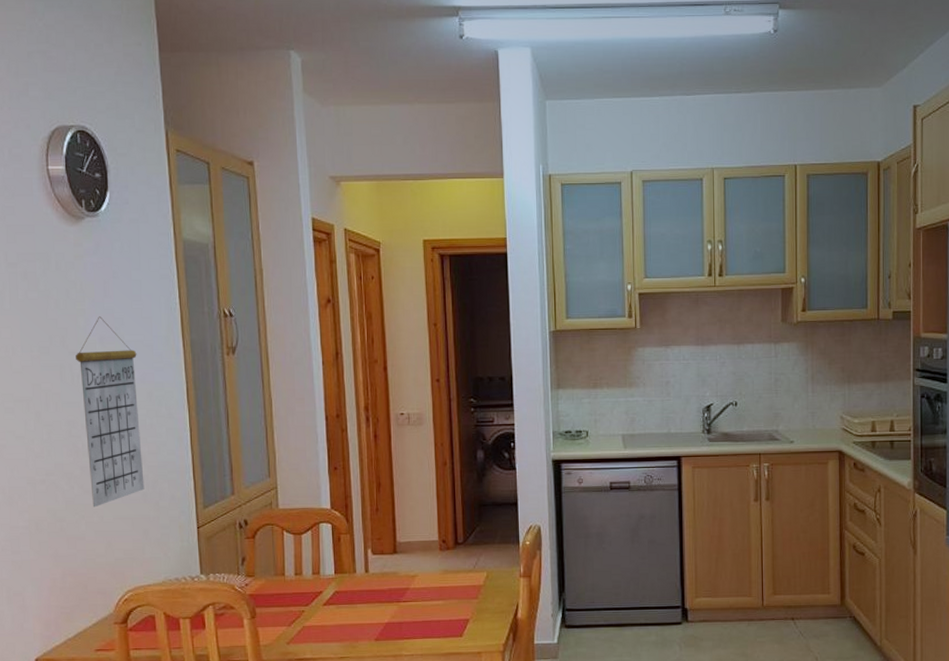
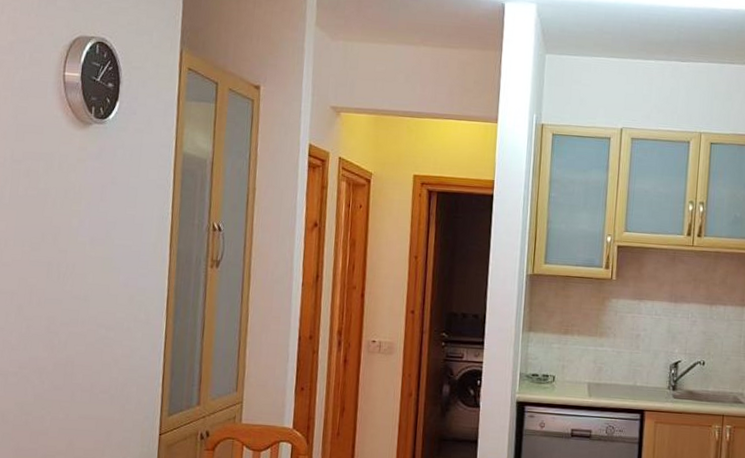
calendar: present [76,316,145,508] -> none [60,219,124,405]

